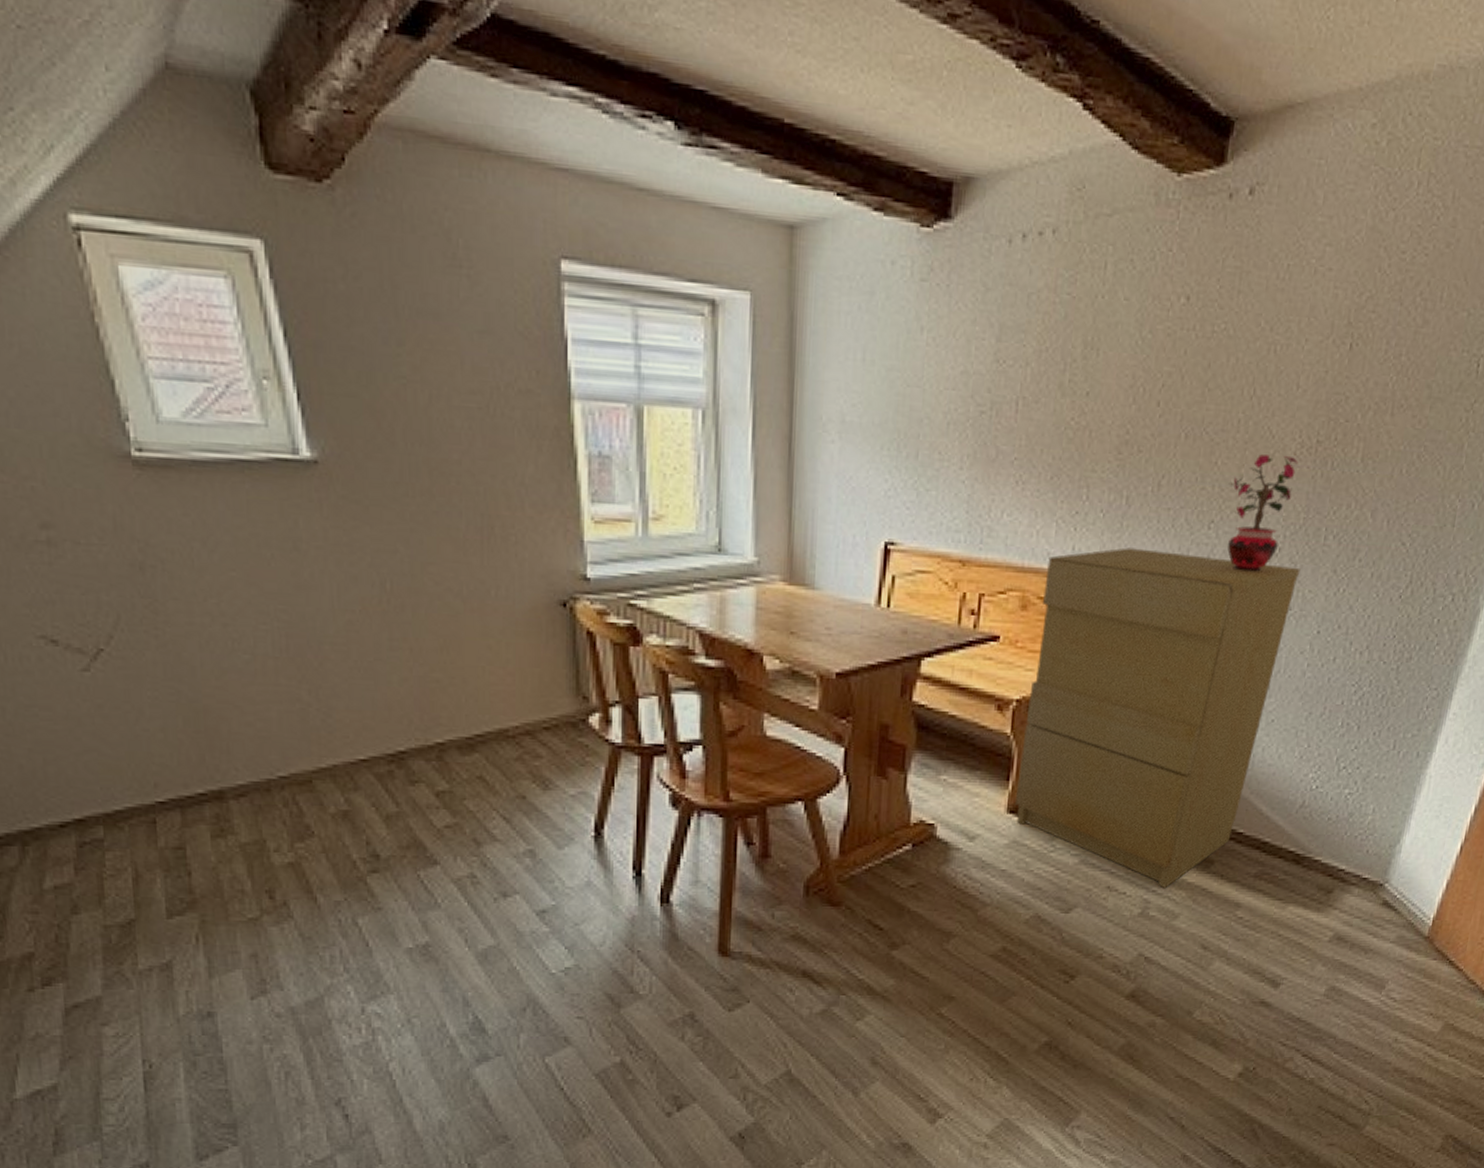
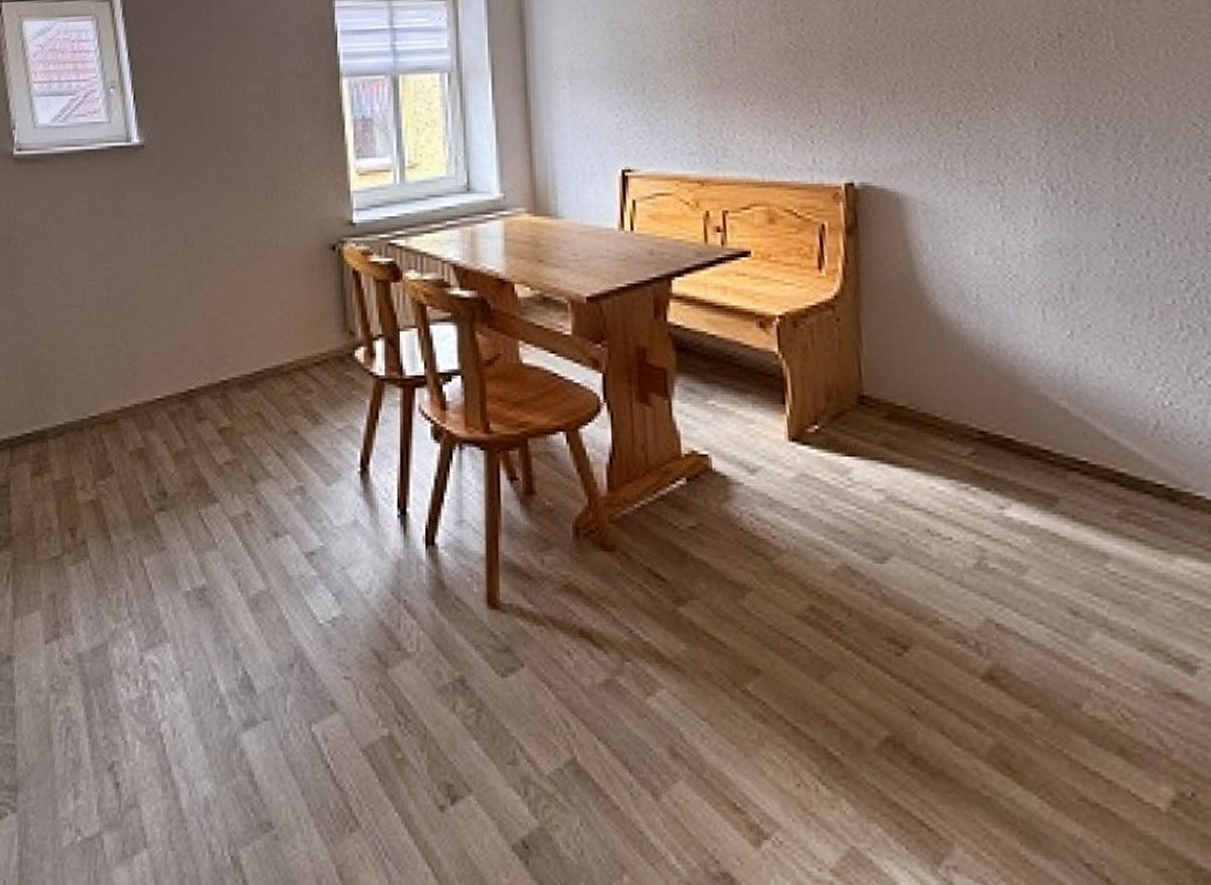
cabinet: present [1014,547,1301,889] -> none [789,154,1077,533]
potted plant: present [1227,454,1298,572] -> none [971,49,1044,168]

